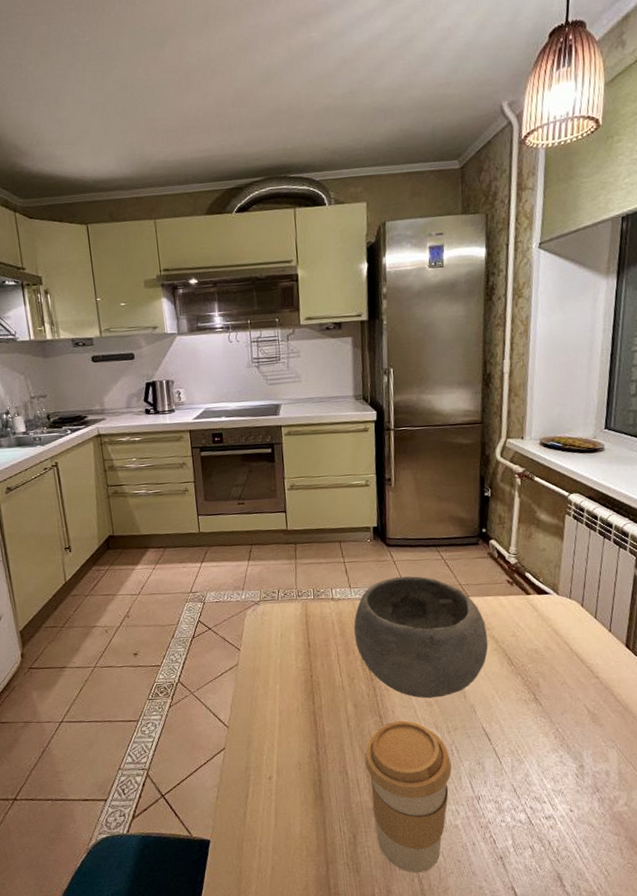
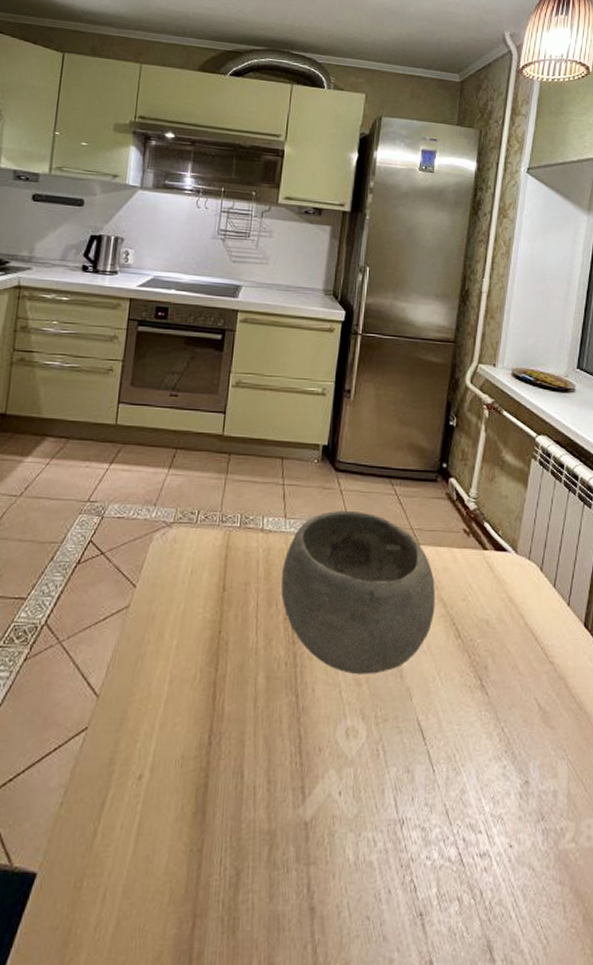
coffee cup: present [365,720,452,874] -> none [267,703,375,937]

